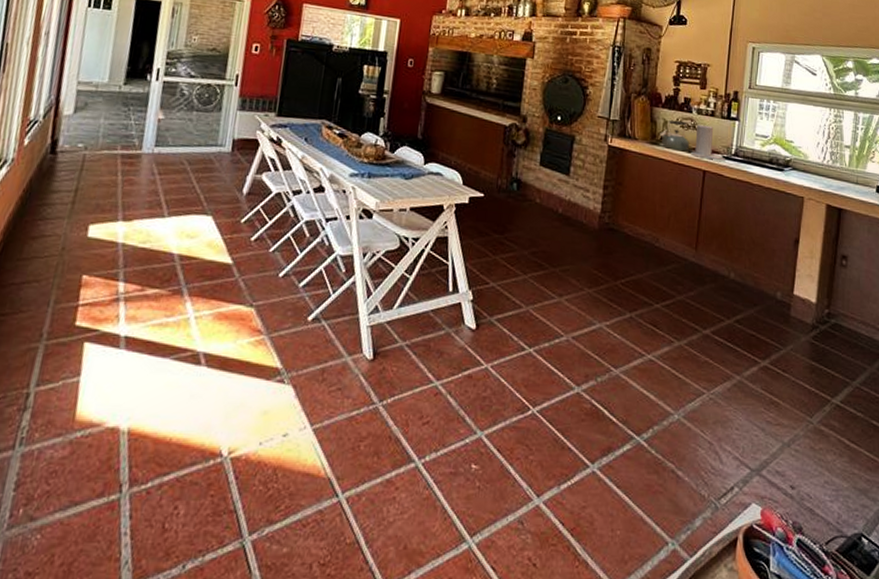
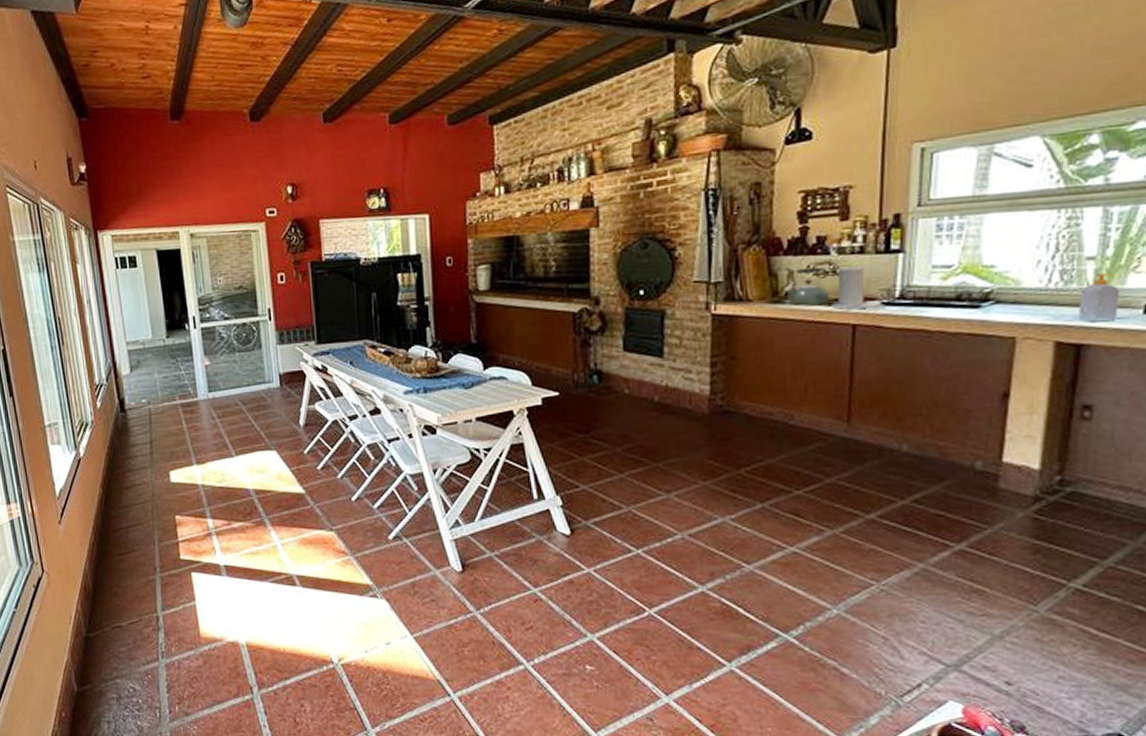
soap bottle: none [840,159,863,195] -> present [1077,273,1120,323]

